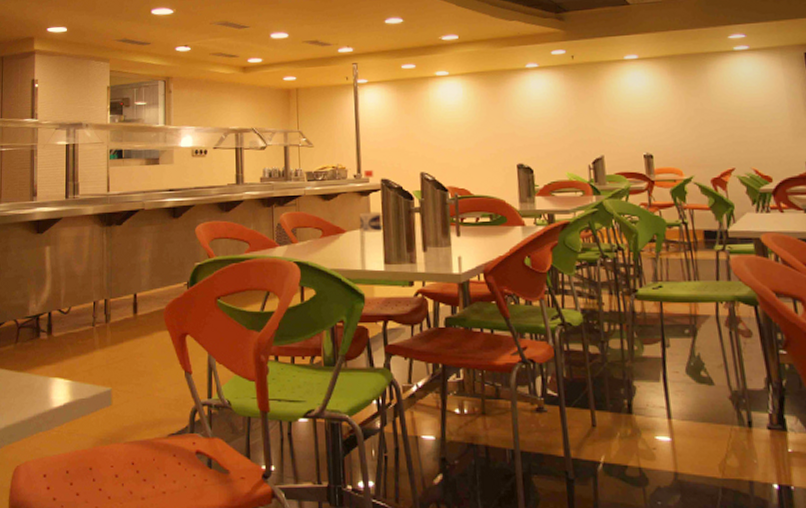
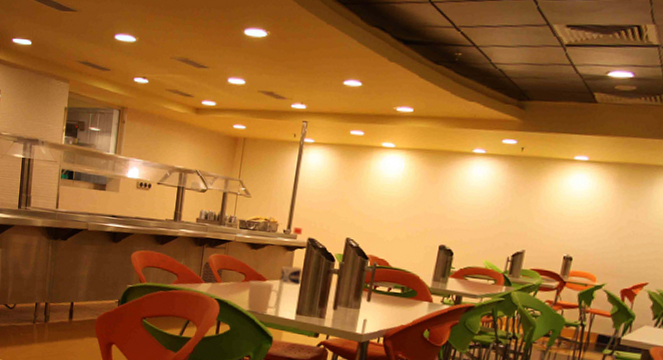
mug: none [327,233,364,269] -> present [247,280,280,313]

